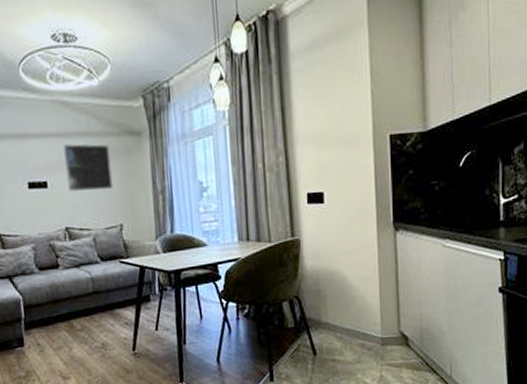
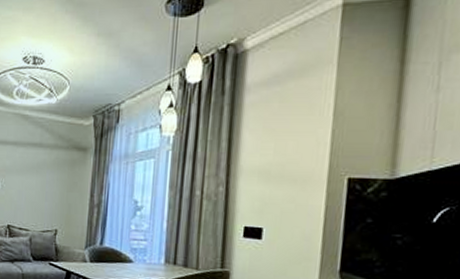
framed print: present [63,143,113,191] -> none [15,151,56,197]

